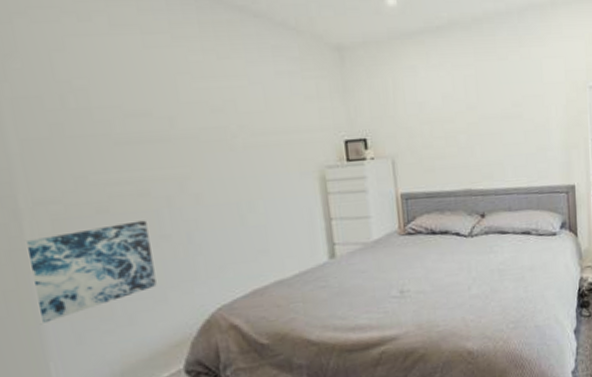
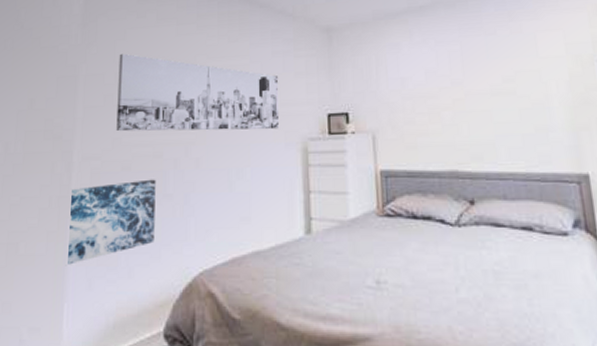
wall art: none [60,69,293,169] -> present [116,53,280,132]

